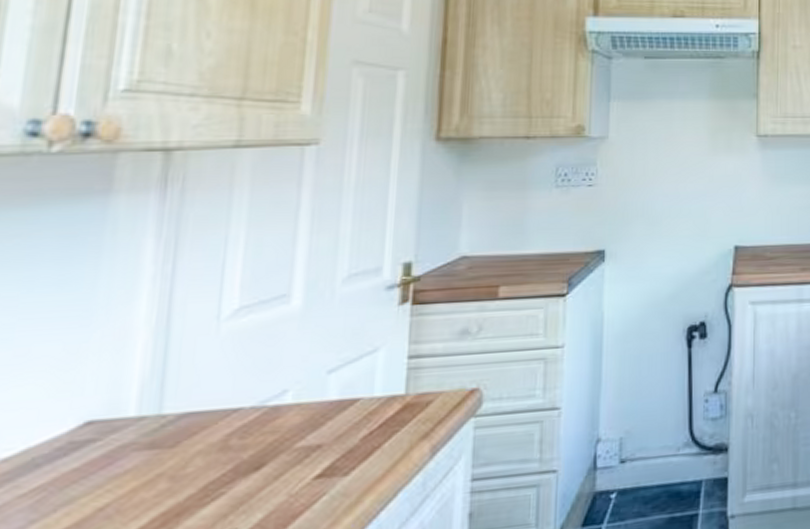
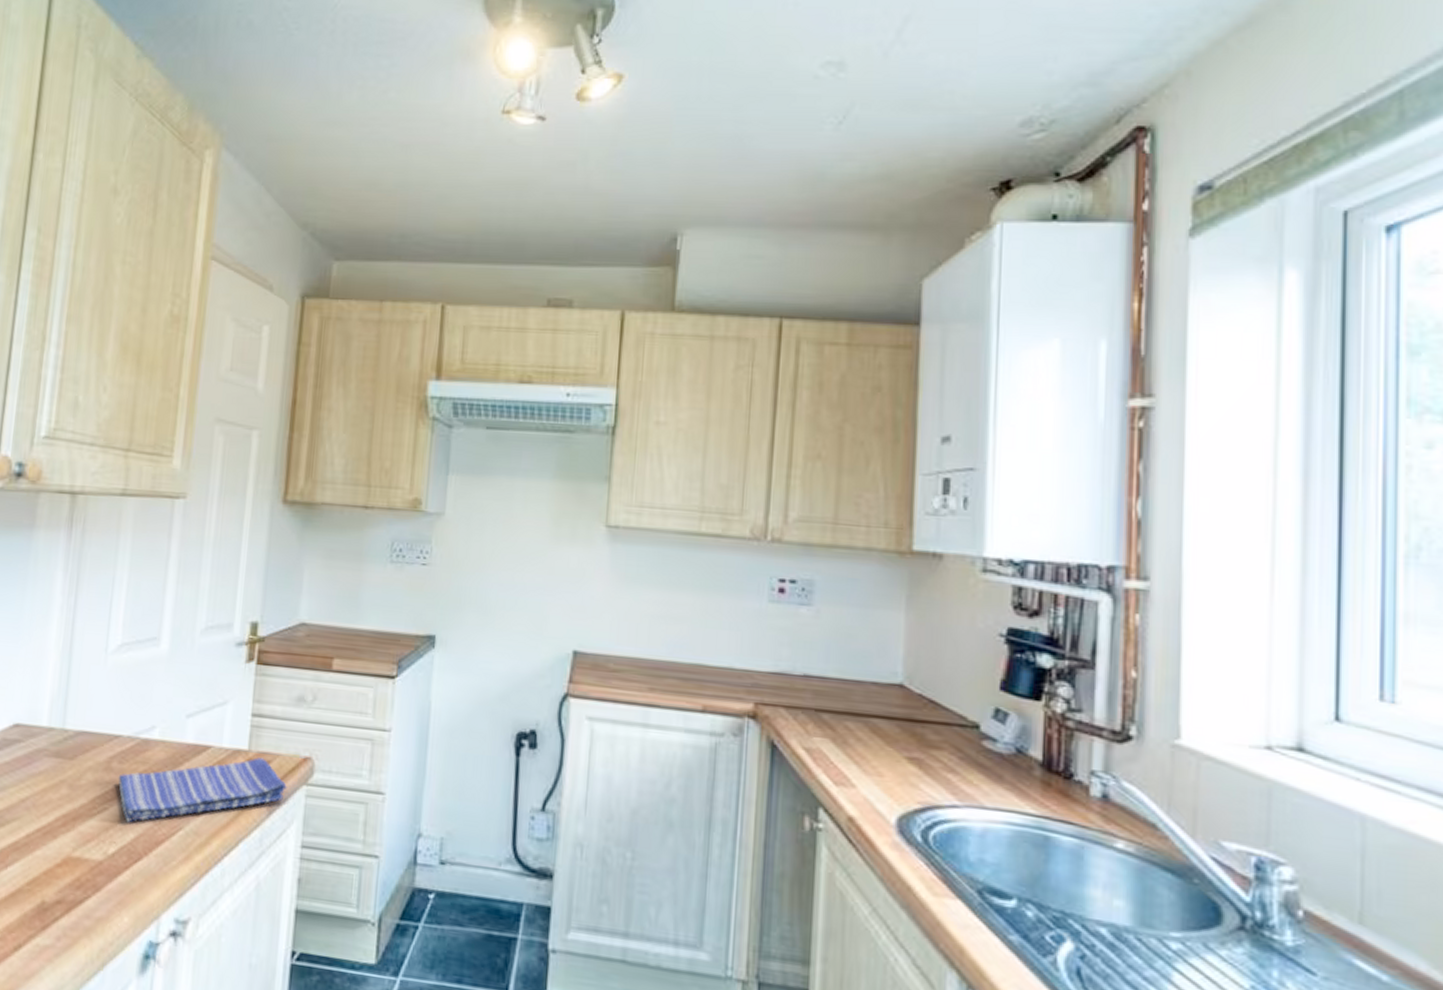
dish towel: none [239,399,454,503] -> present [118,757,288,823]

